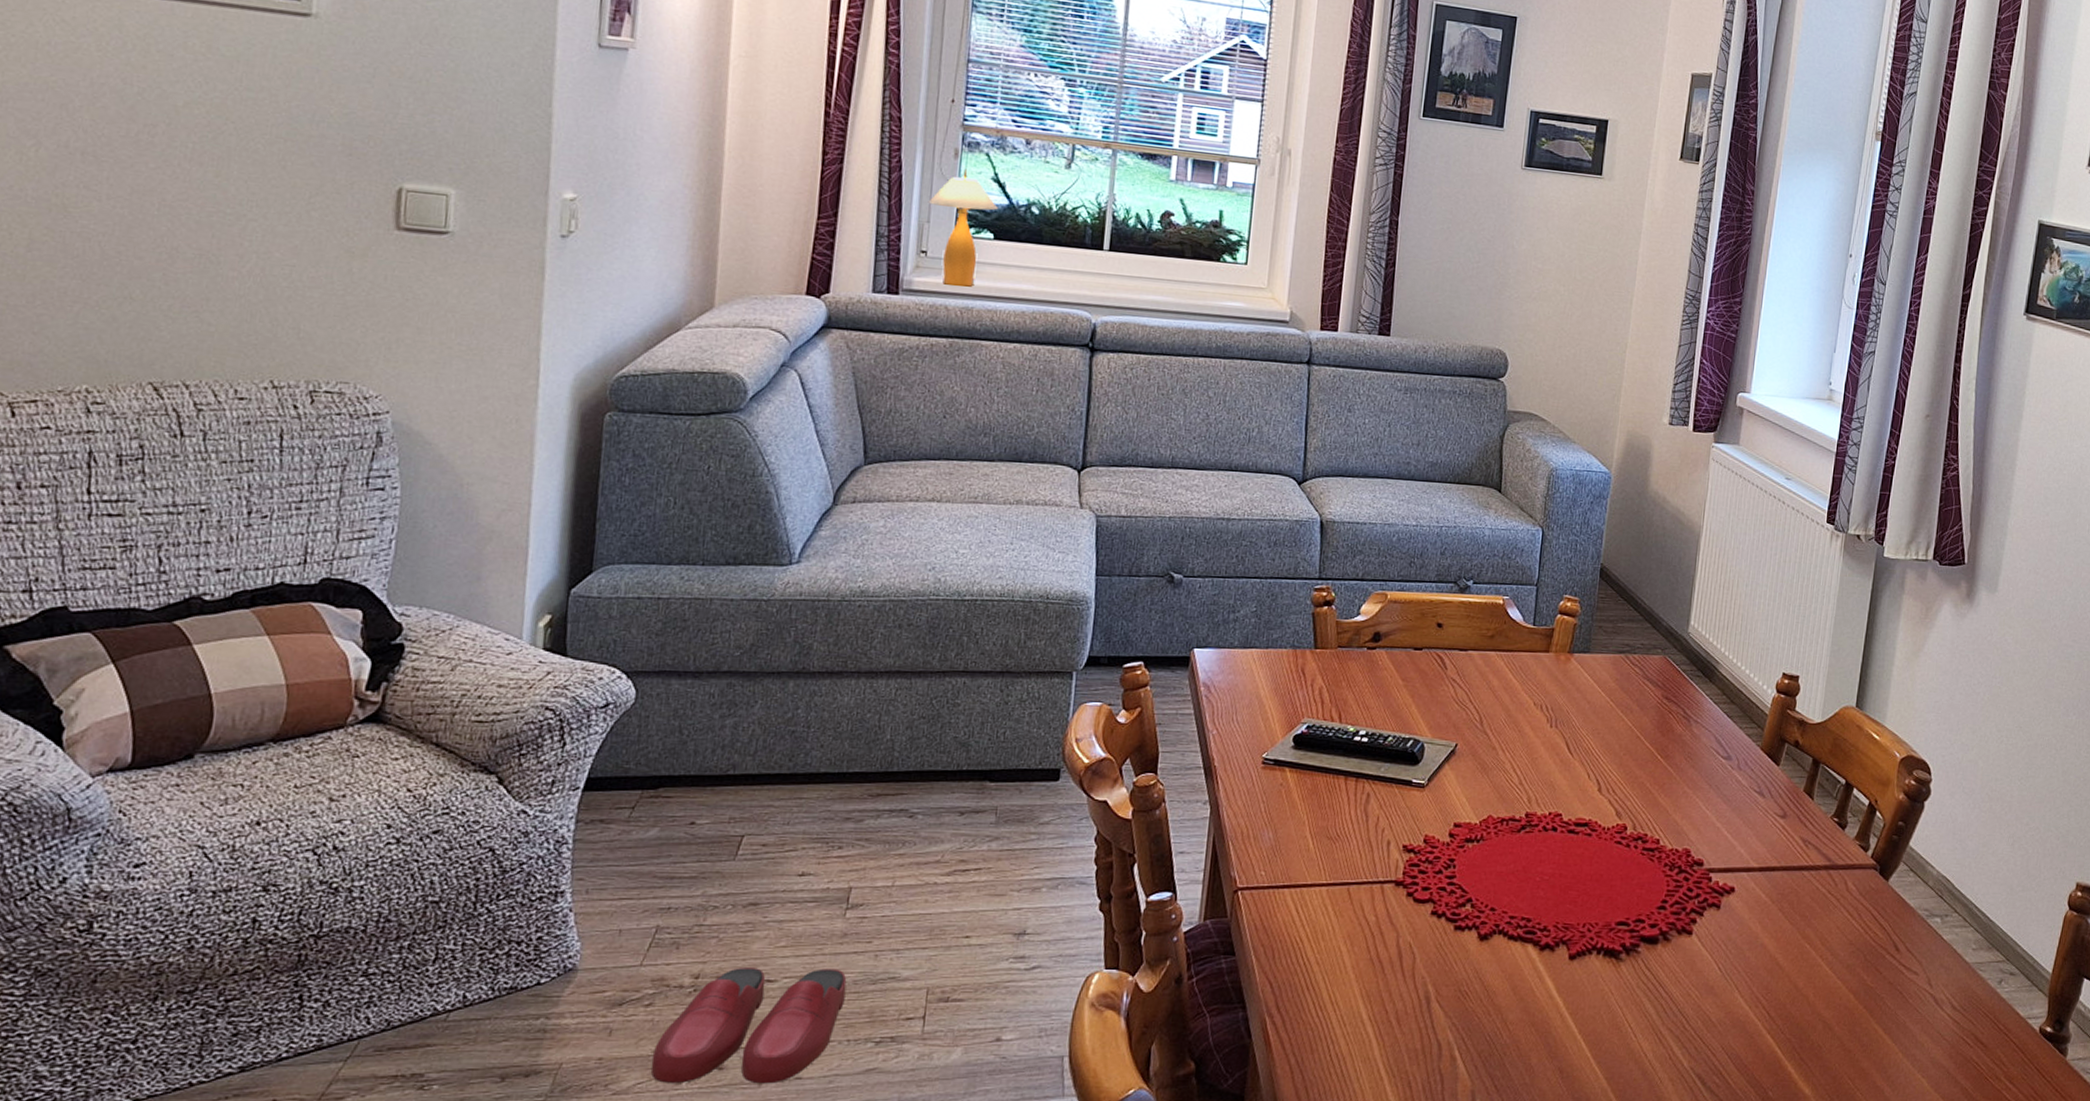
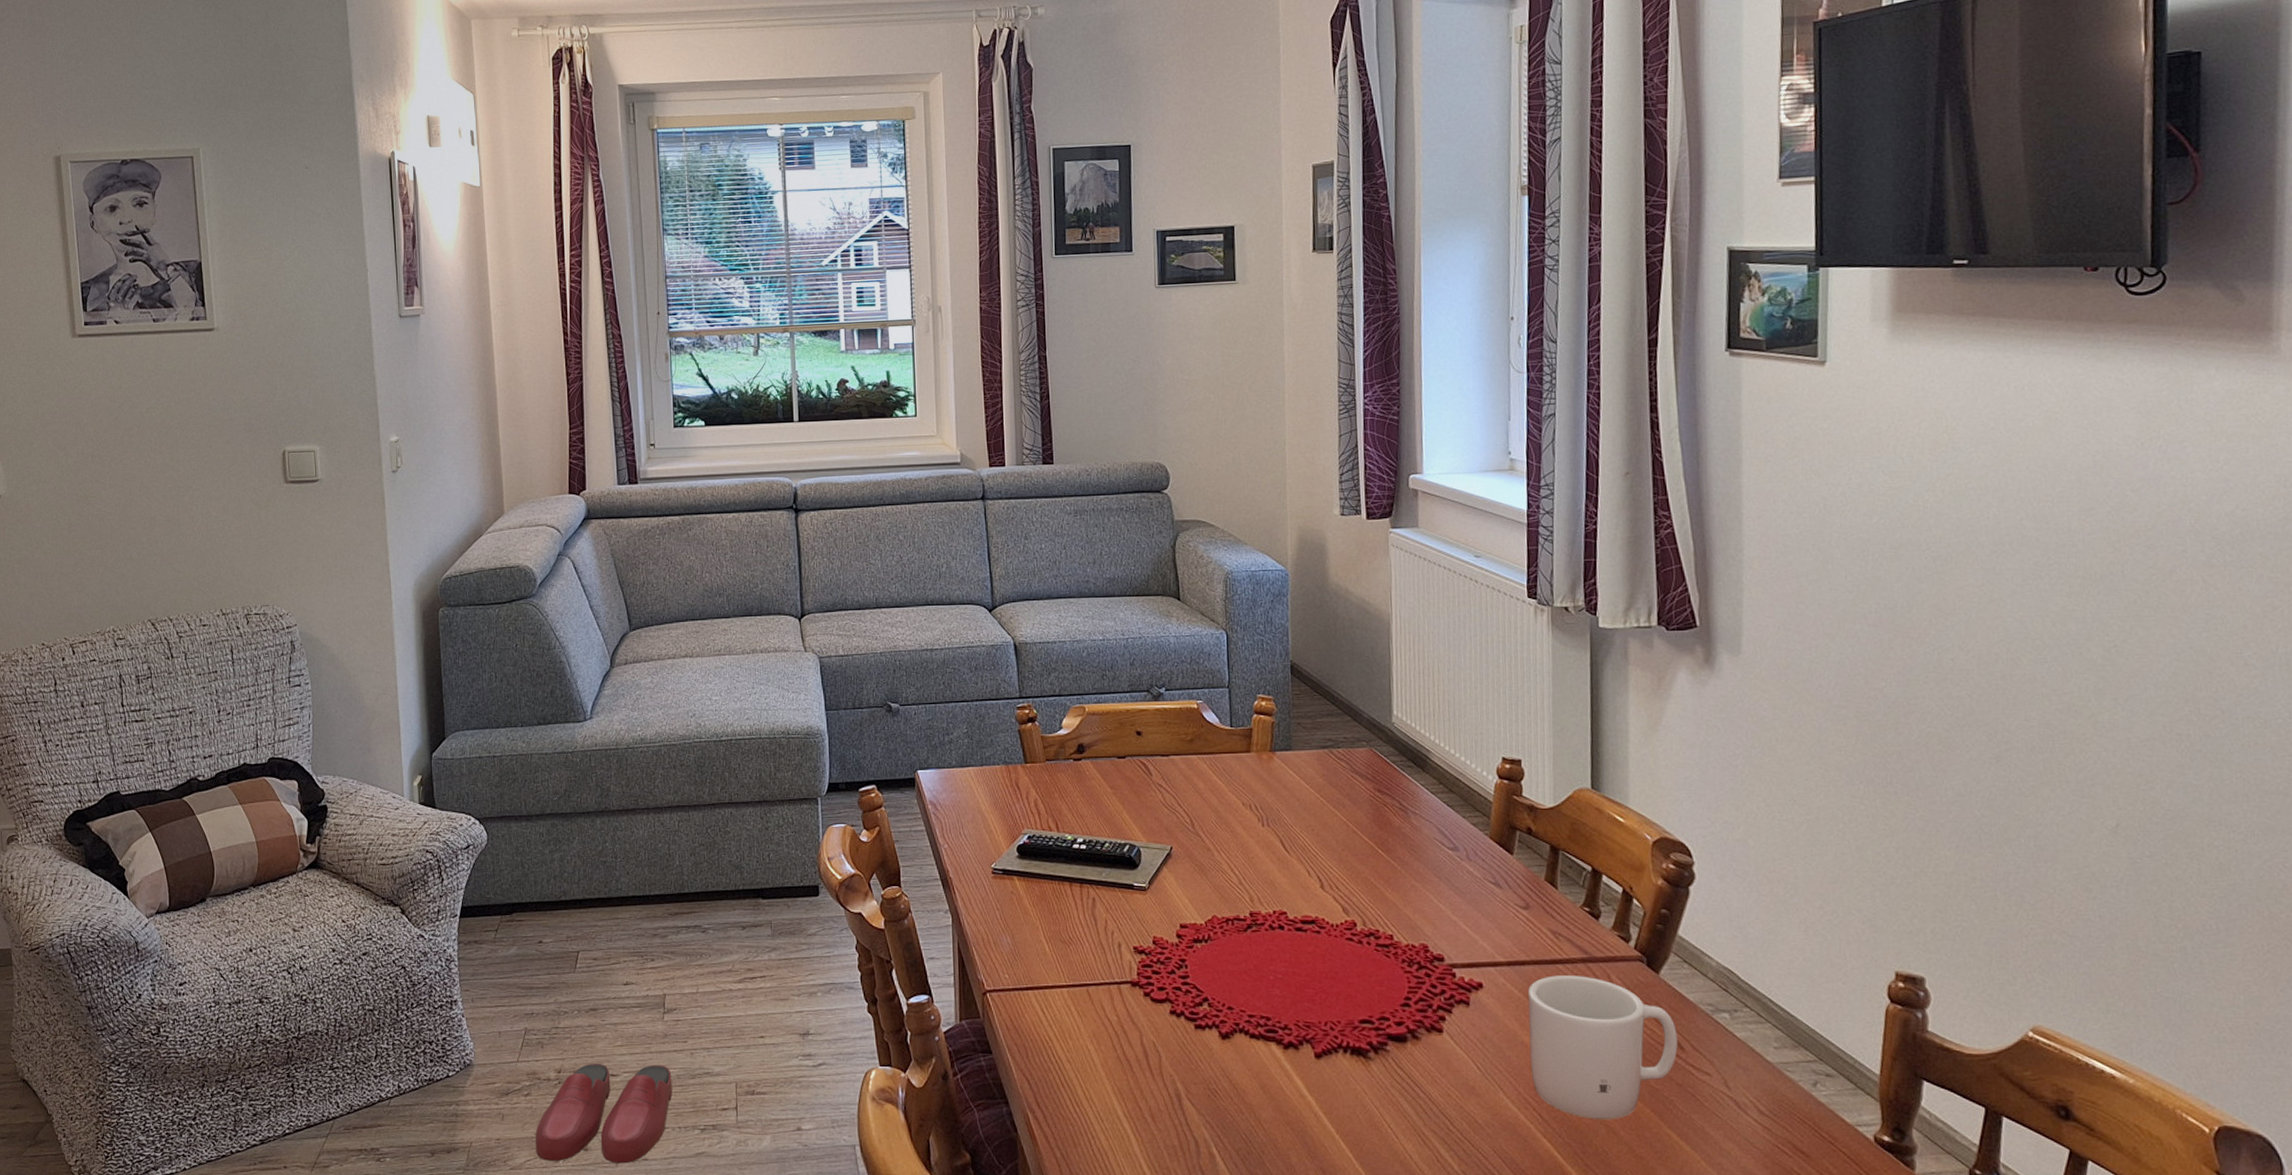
table lamp: present [928,168,998,287] -> none [650,369,705,471]
mug: none [1765,881,1896,1017] -> present [1527,975,1678,1120]

